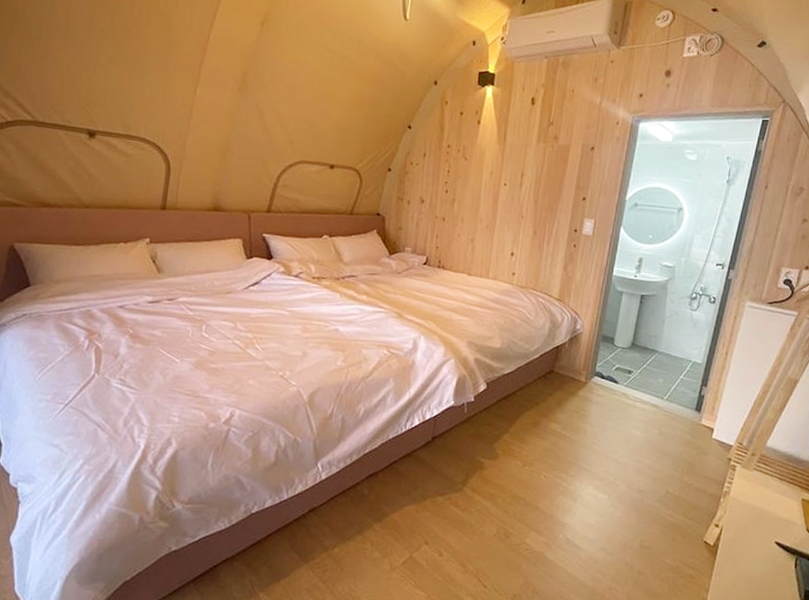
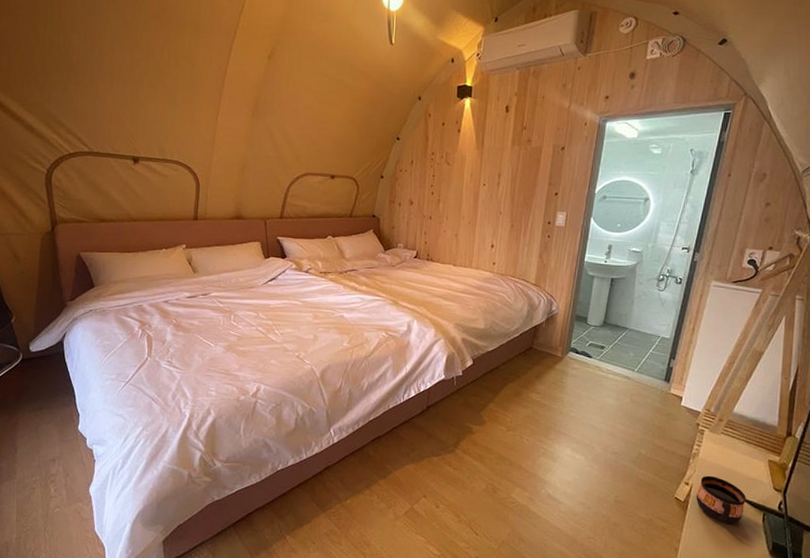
cup: none [726,516,779,571] -> present [696,475,747,524]

